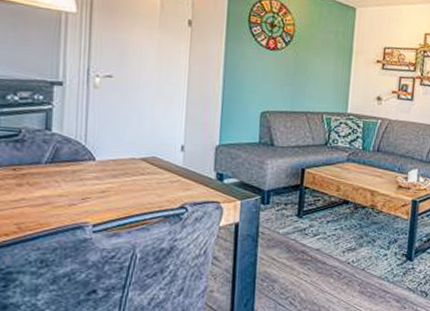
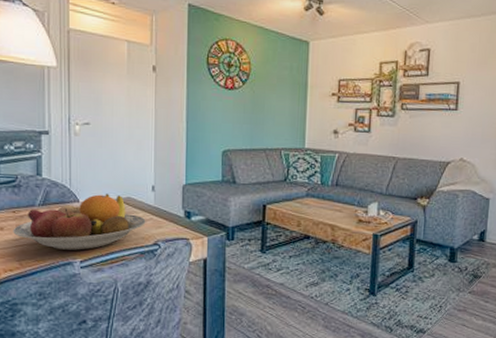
fruit bowl: none [11,152,173,213] -> present [13,193,146,250]

